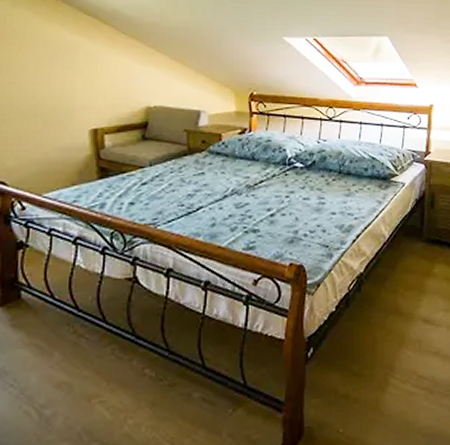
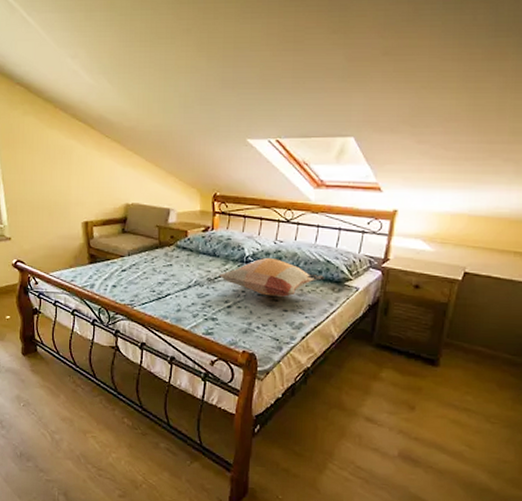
decorative pillow: none [259,157,371,199] -> present [218,257,325,297]

